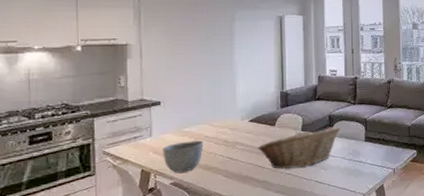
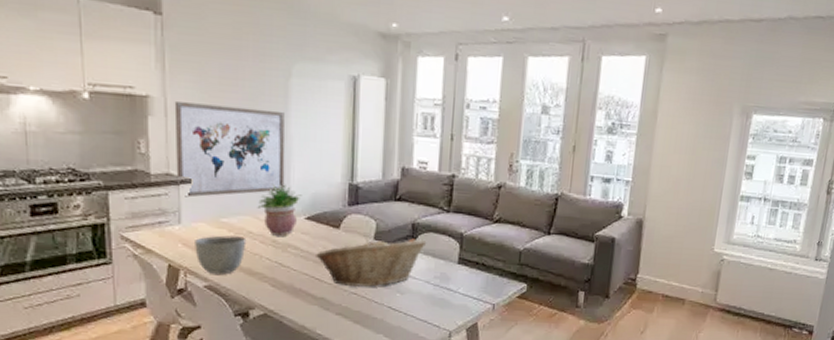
wall art: none [147,45,232,116] -> present [174,102,286,198]
potted plant: none [211,97,246,138] -> present [257,183,302,237]

